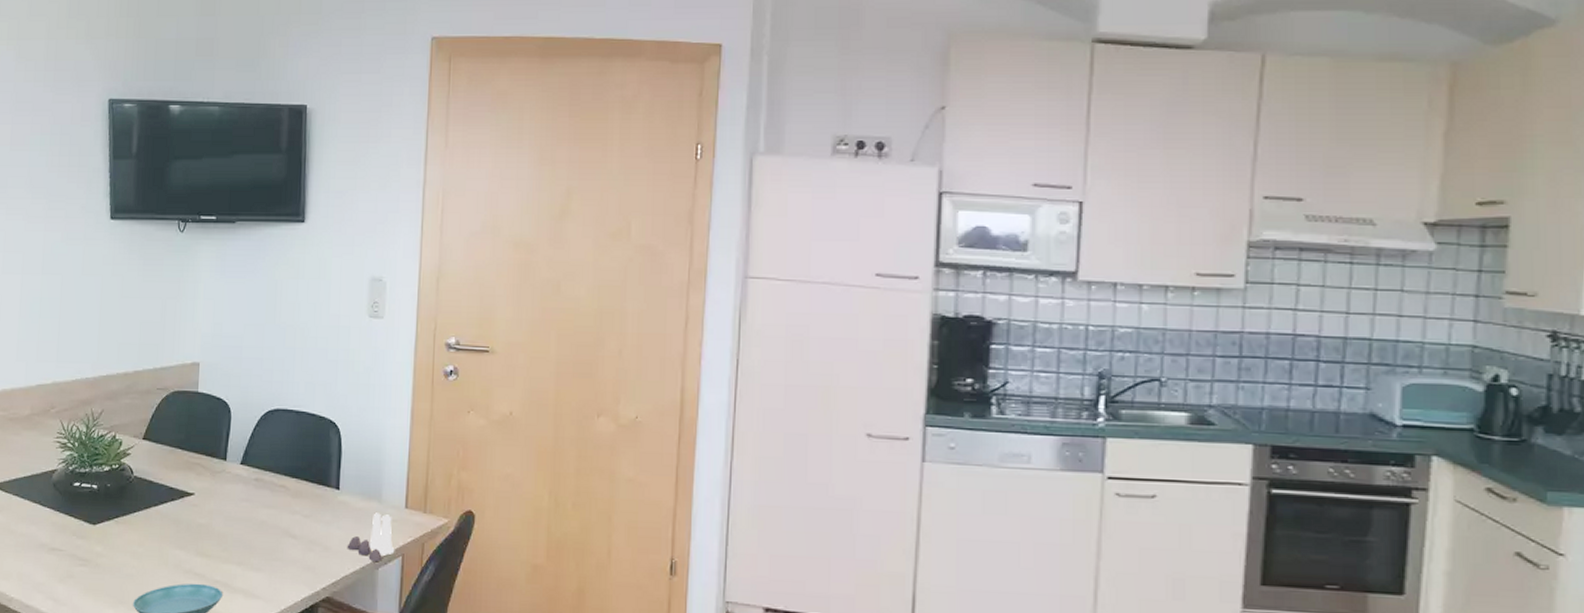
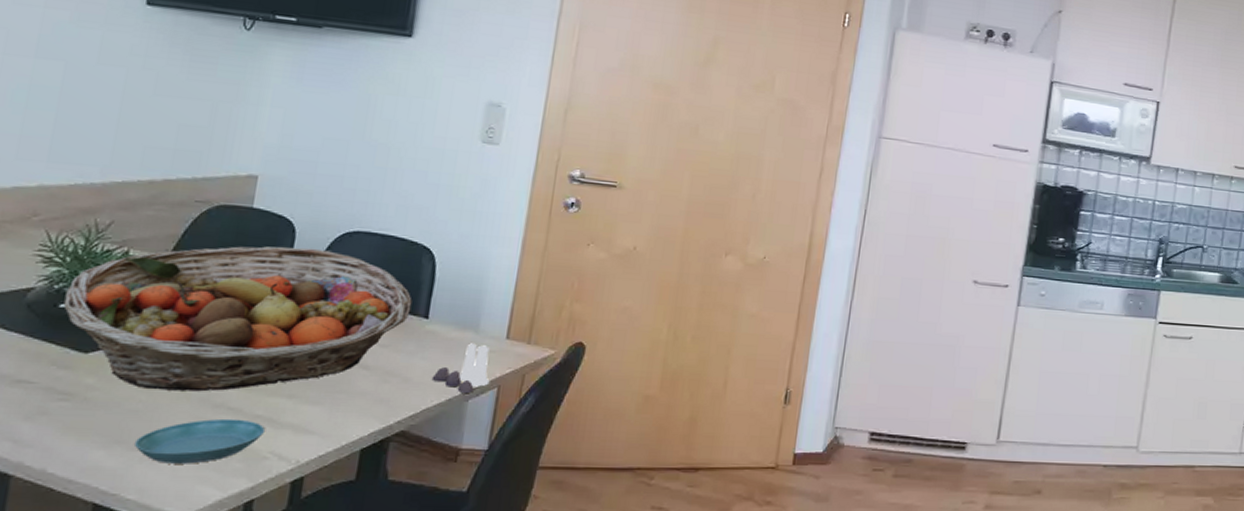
fruit basket: none [77,426,325,559] -> present [63,246,413,392]

